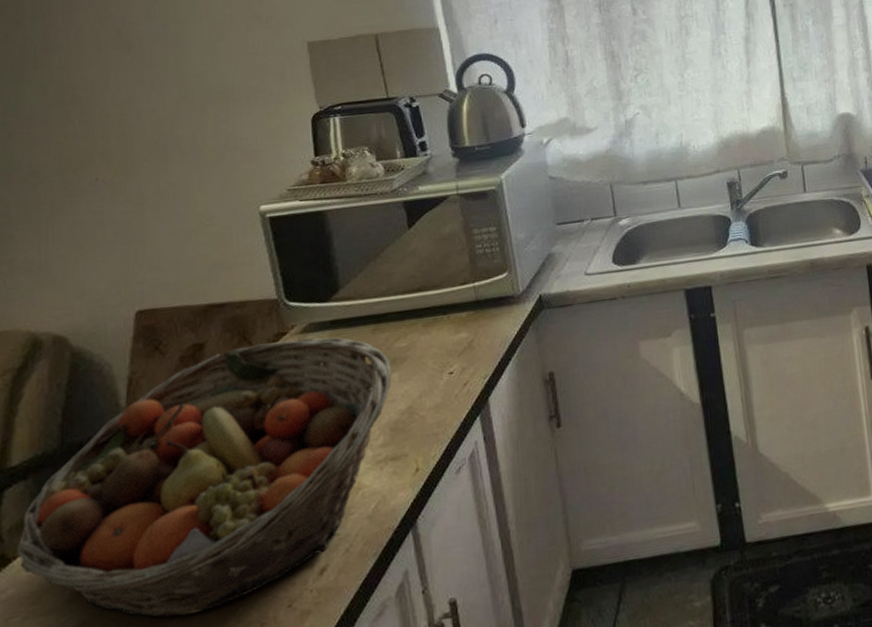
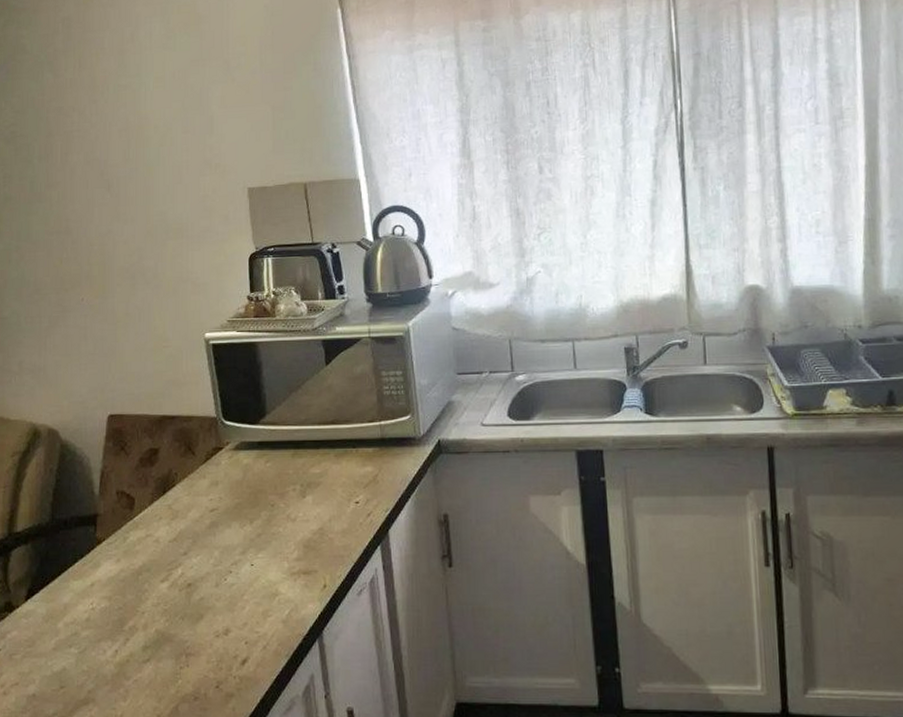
fruit basket: present [16,337,392,618] -> none [18,455,307,678]

